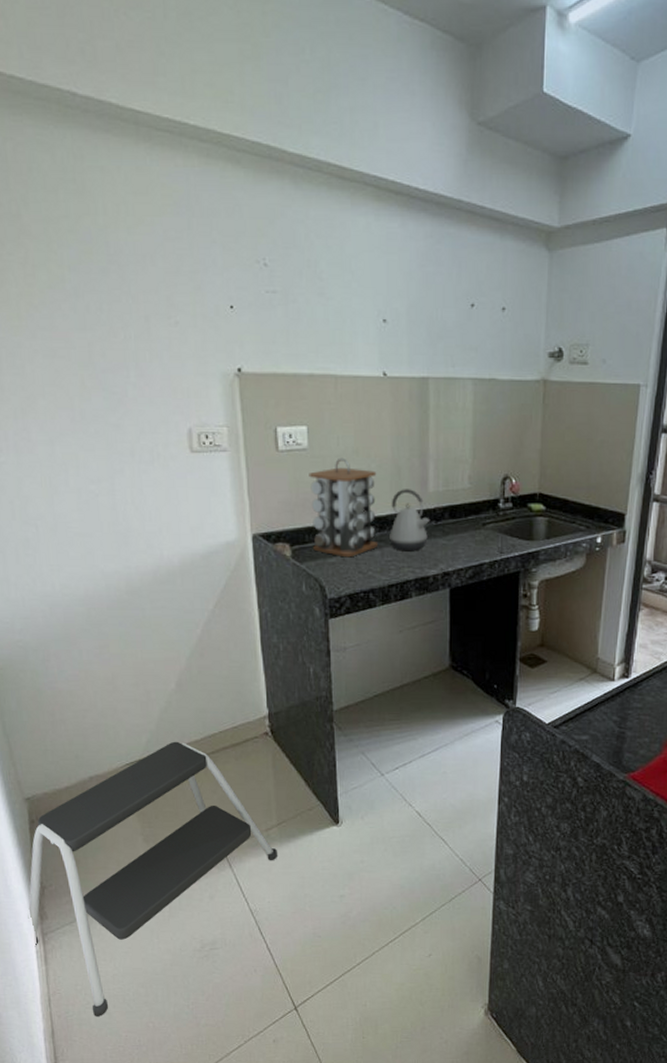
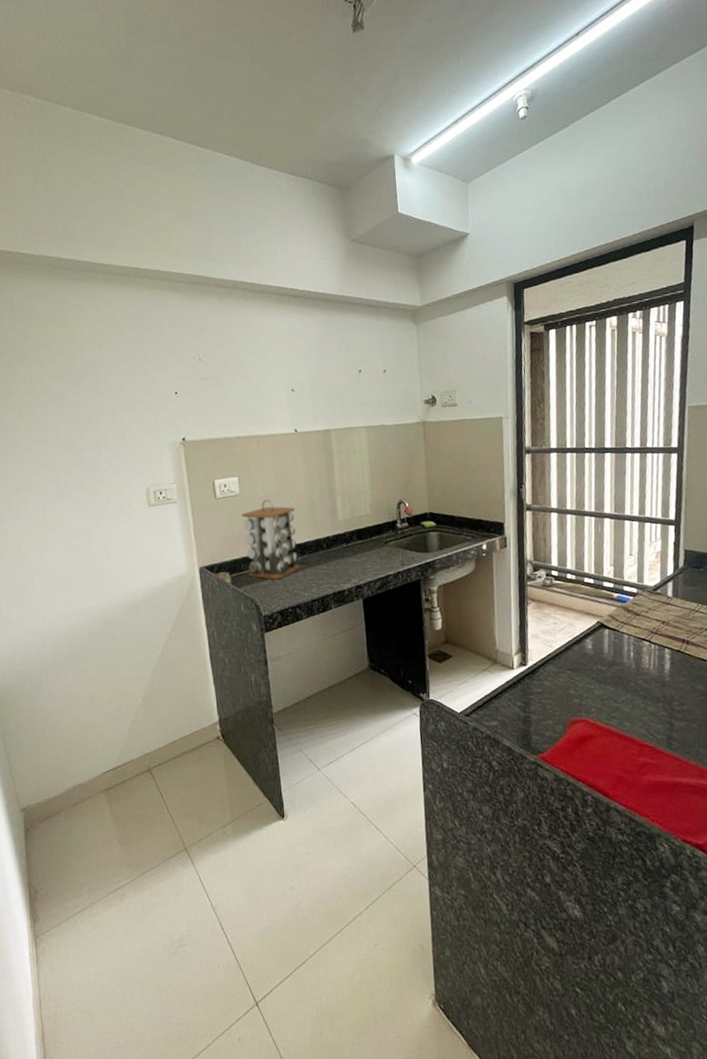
step stool: present [28,741,277,1016] -> none [22,749,233,1018]
kettle: present [389,489,430,551] -> none [308,519,342,571]

